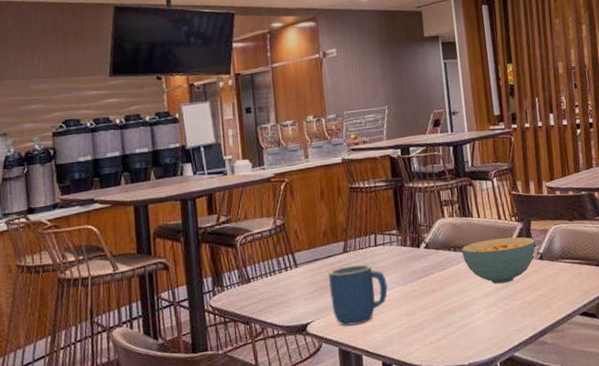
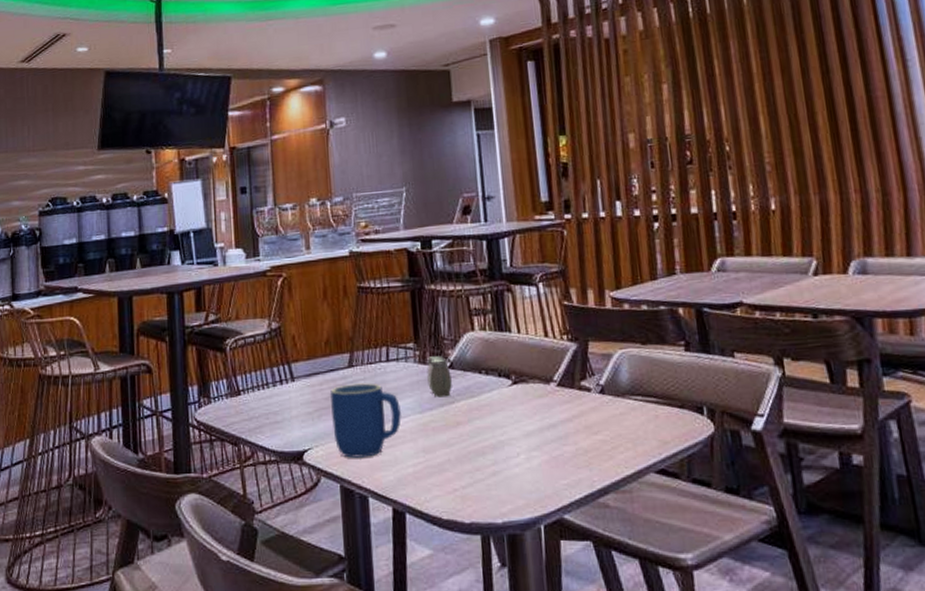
salt and pepper shaker: none [407,239,428,272] -> present [427,356,452,398]
cereal bowl: present [461,237,535,284] -> none [495,361,594,422]

